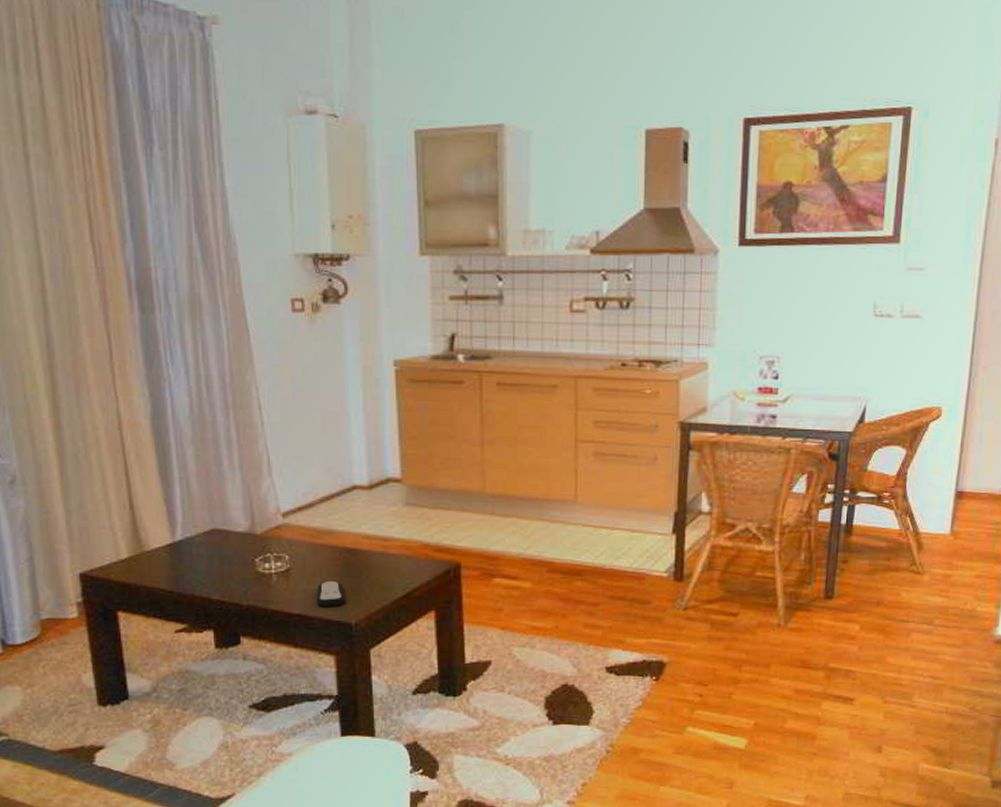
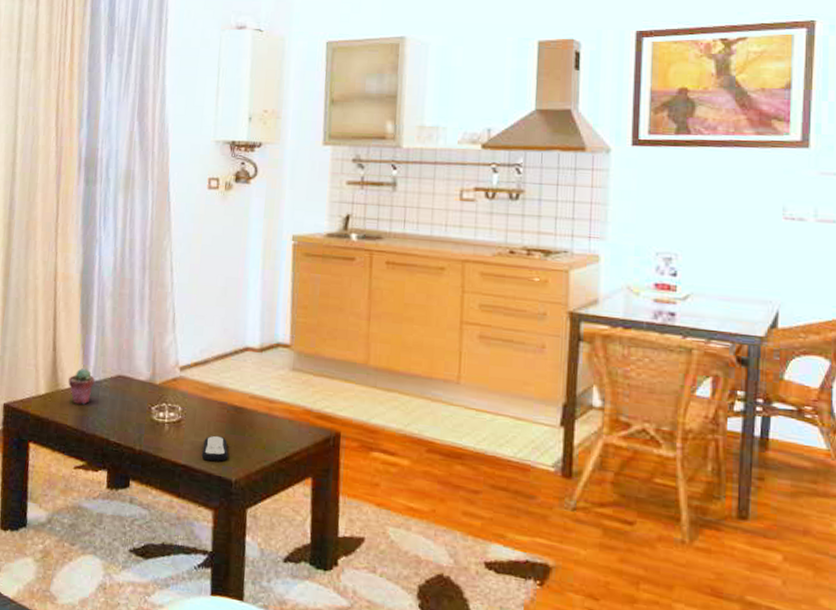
potted succulent: none [154,526,185,564] -> present [68,368,95,405]

